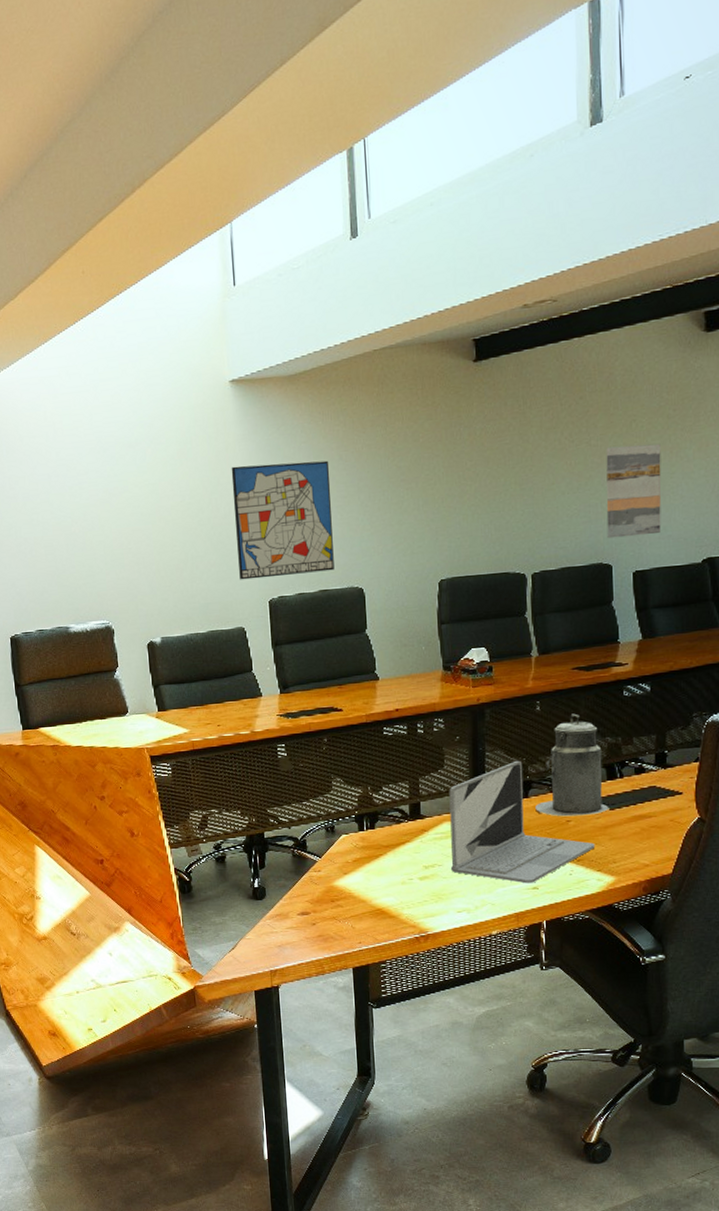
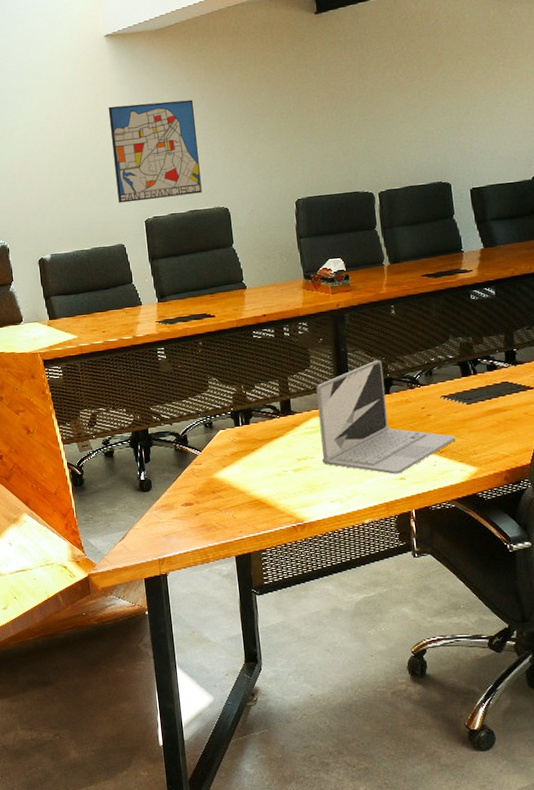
canister: present [535,713,609,817] -> none [397,316,466,411]
wall art: present [606,443,662,539] -> none [437,78,493,161]

